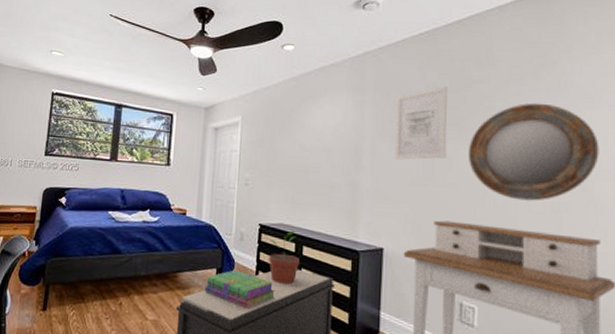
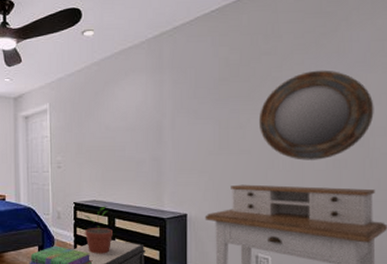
wall art: present [394,86,447,160] -> none [192,61,240,133]

